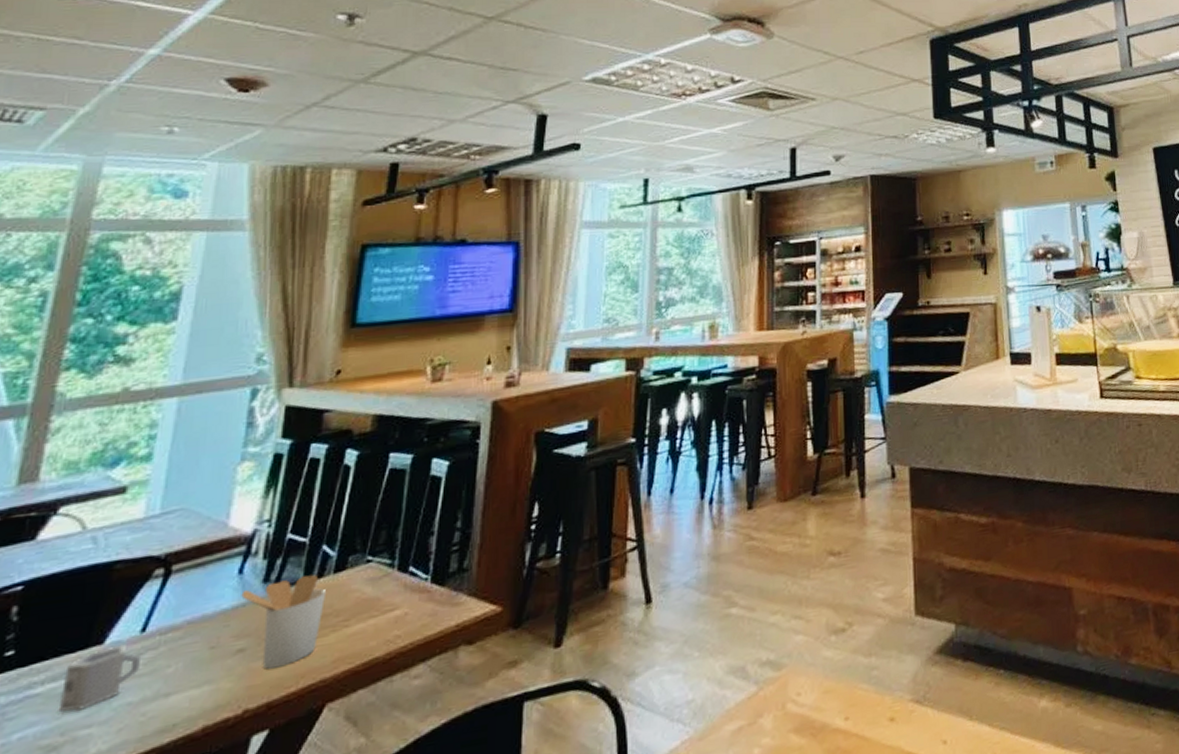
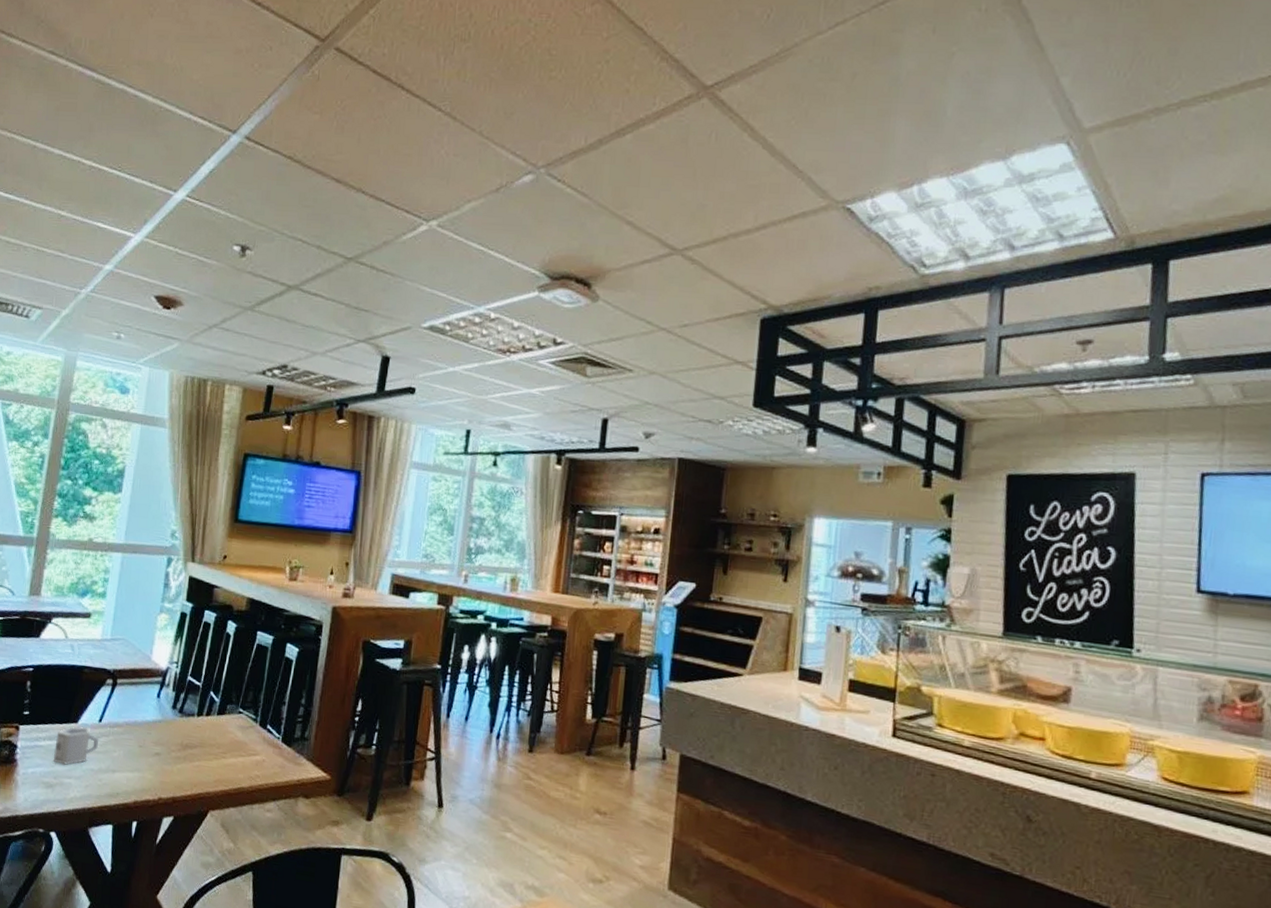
utensil holder: present [241,575,327,669] -> none [158,710,212,774]

